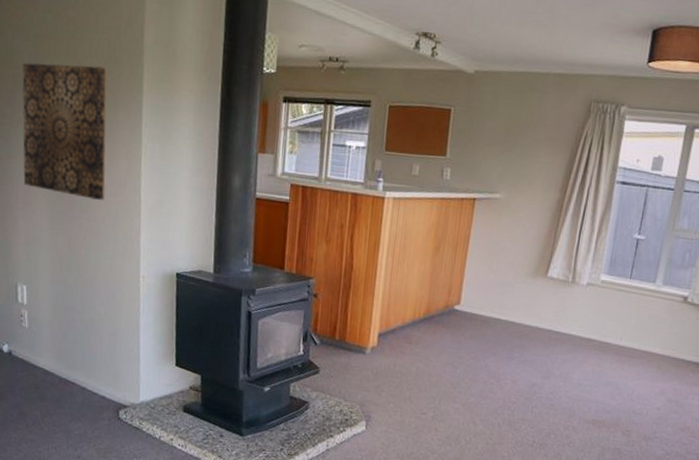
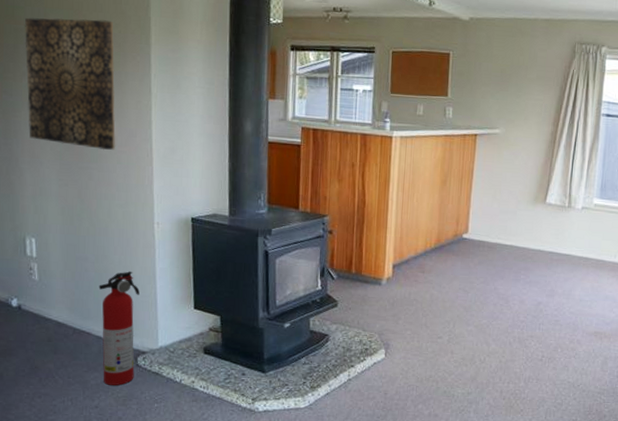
fire extinguisher: none [84,324,123,437] -> present [98,271,140,386]

